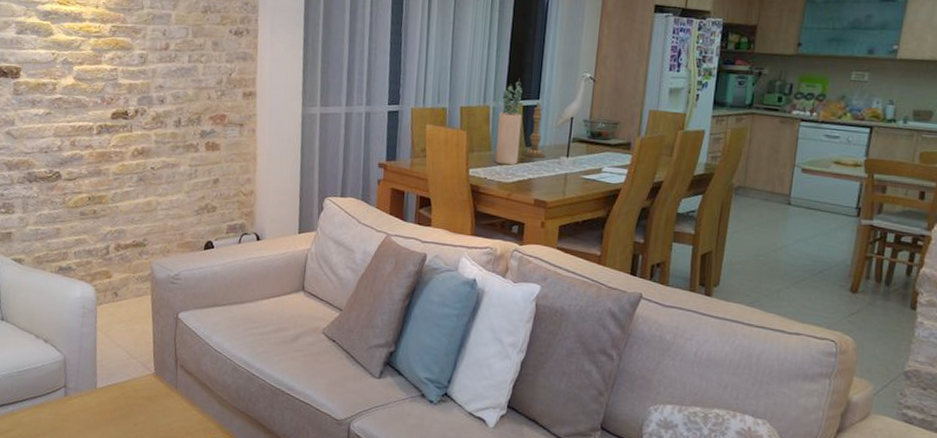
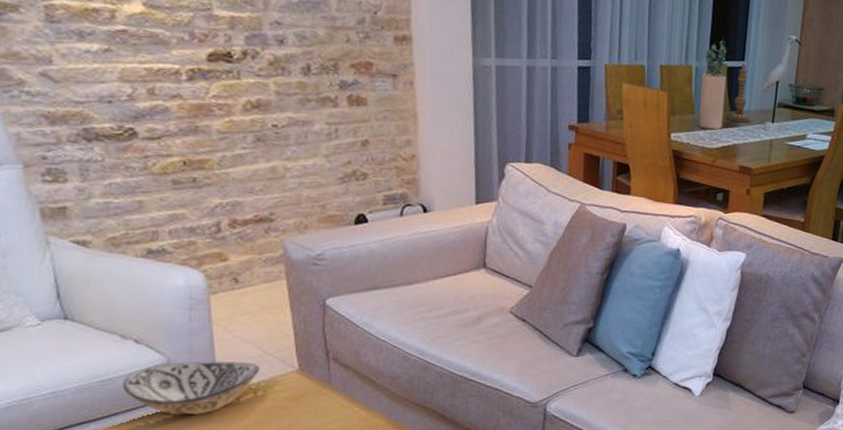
decorative bowl: none [32,360,127,406] -> present [121,361,260,415]

